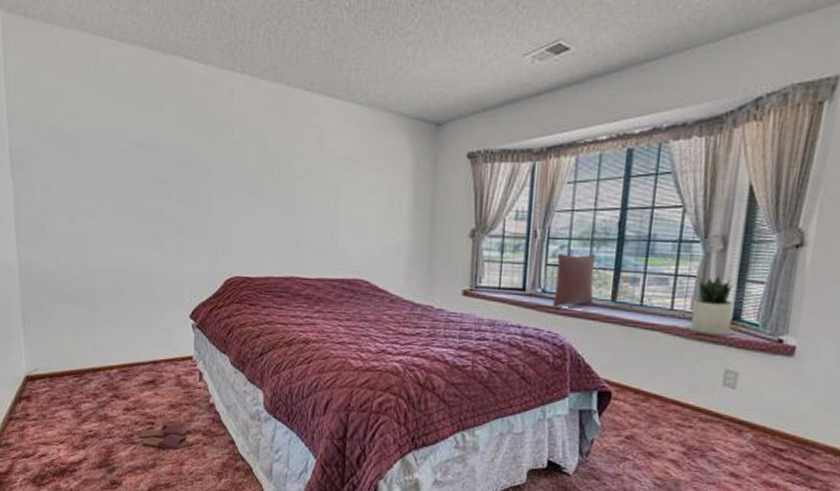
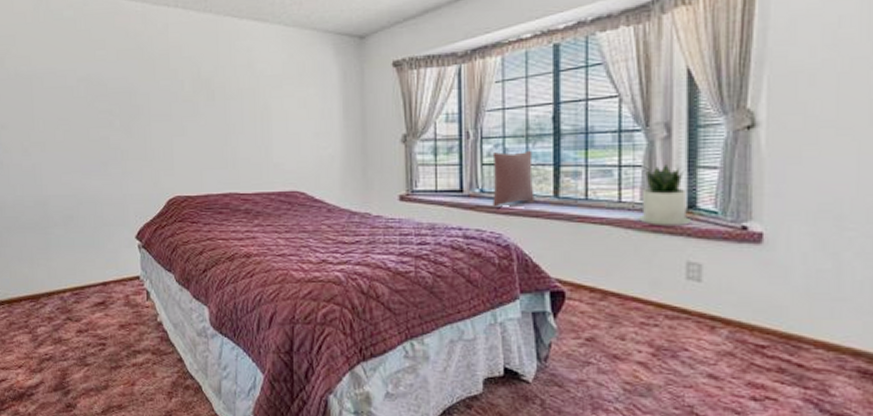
slippers: present [139,424,189,449] -> none [91,344,139,370]

